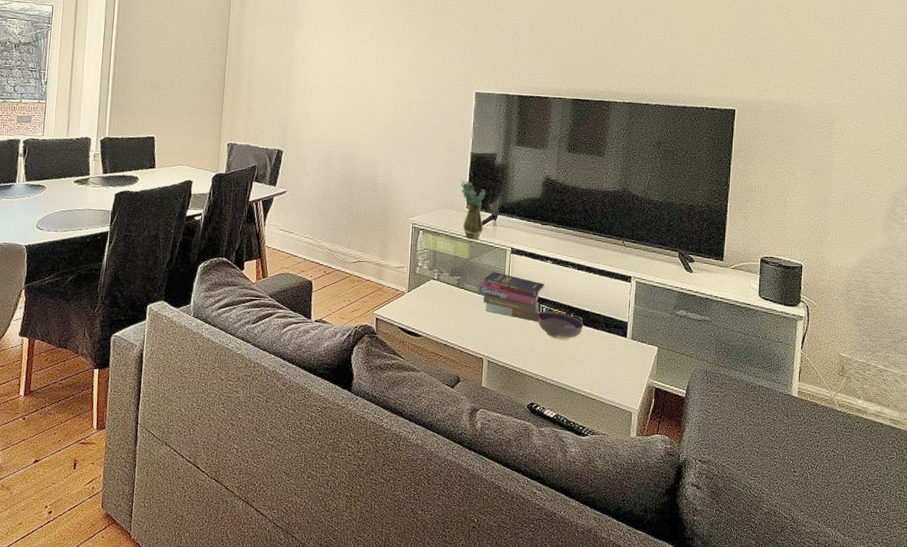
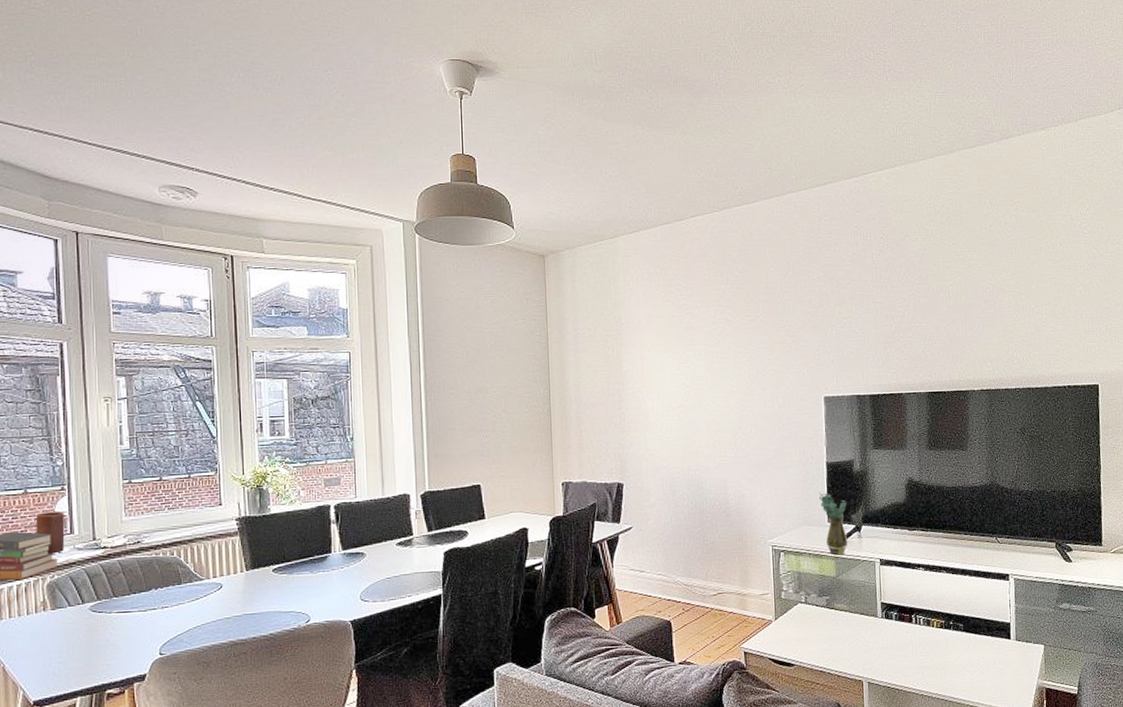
books: present [478,272,545,322] -> none [850,586,919,635]
bowl: present [537,311,584,340] -> none [915,621,965,650]

